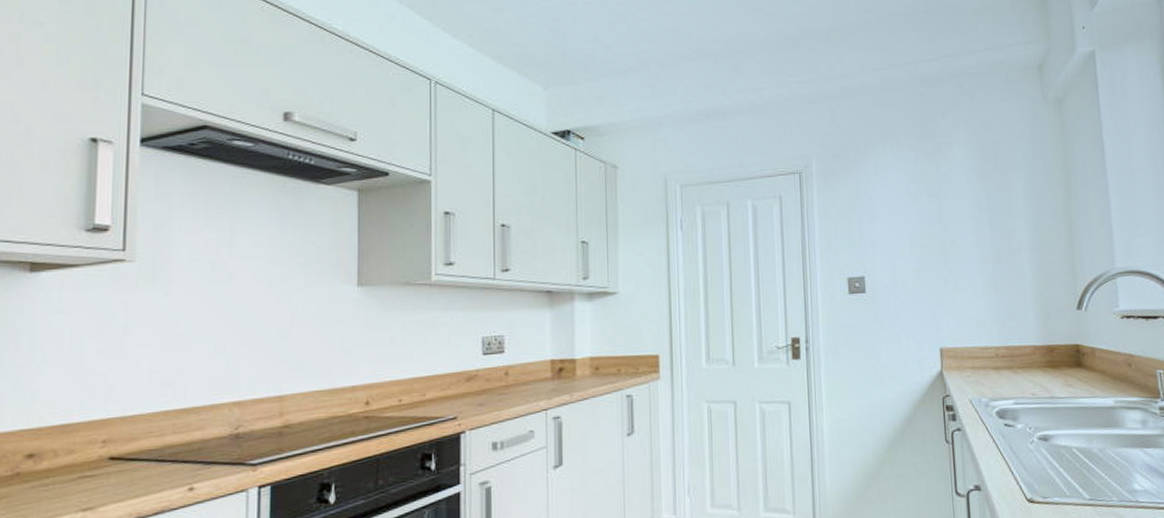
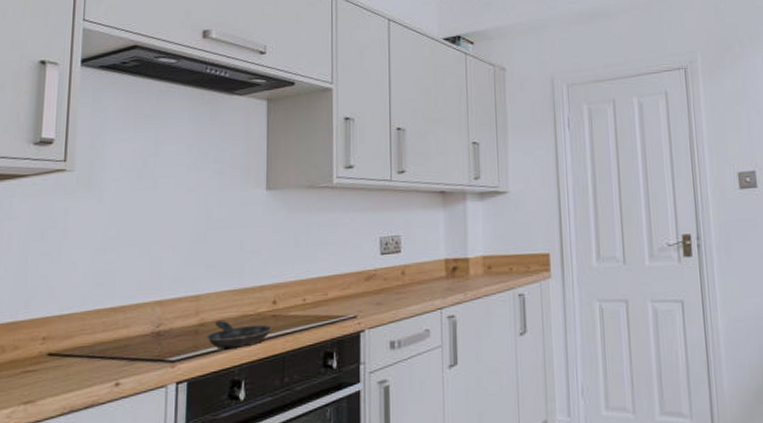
frying pan: none [292,421,364,451] -> present [206,320,272,349]

